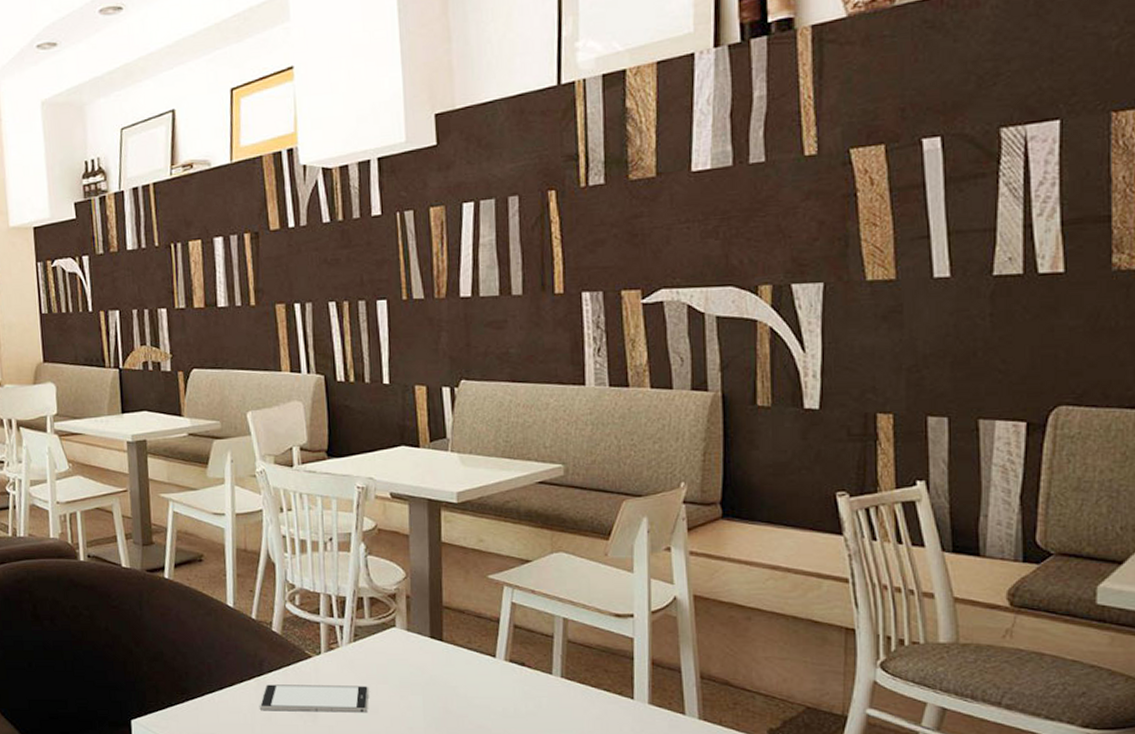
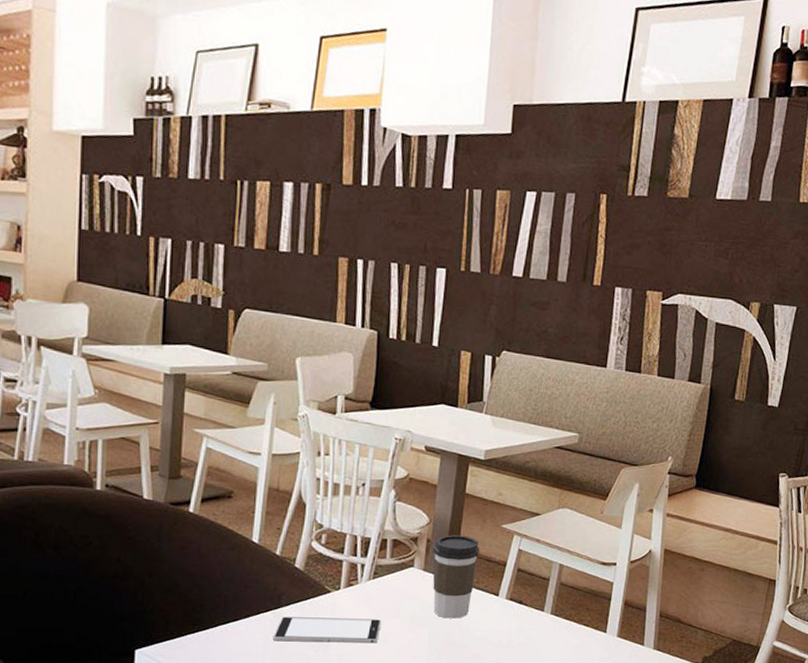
coffee cup: none [414,589,467,684] -> present [433,535,480,619]

